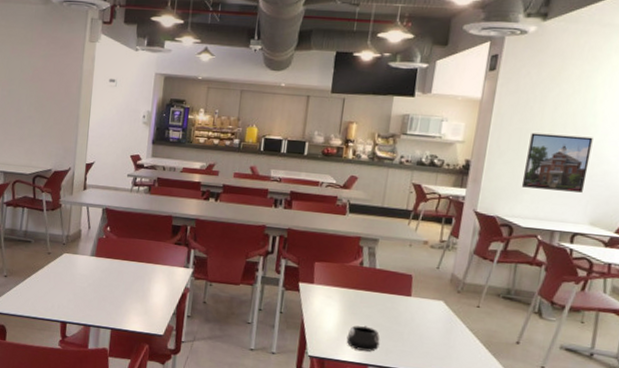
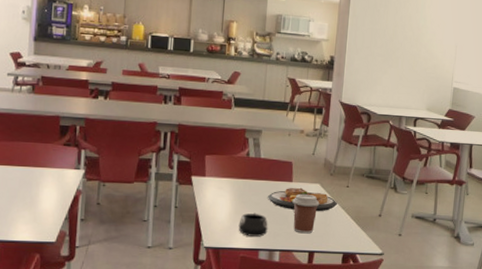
plate: none [380,302,465,332] -> present [267,187,338,212]
coffee cup: none [409,310,443,355] -> present [292,193,320,234]
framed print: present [521,132,593,193] -> none [375,32,425,83]

